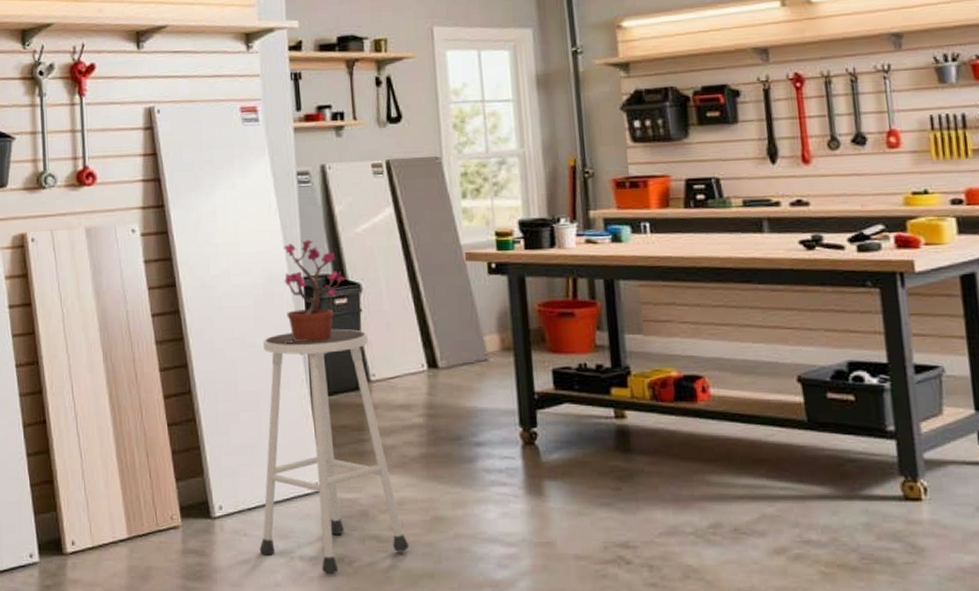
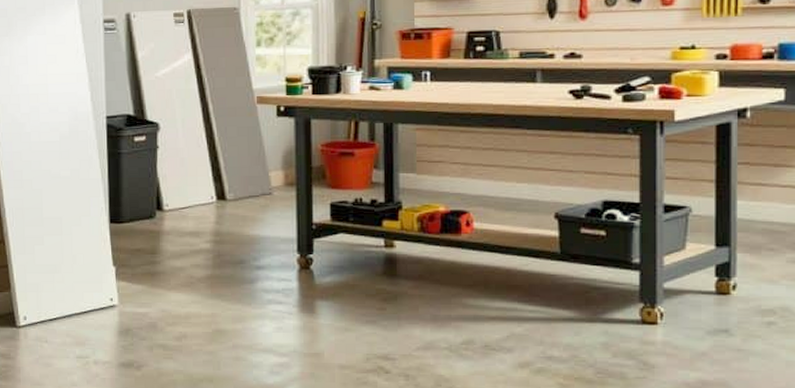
stool: present [259,328,410,575] -> none [58,163,193,377]
potted plant: present [283,240,346,344] -> none [86,82,145,176]

